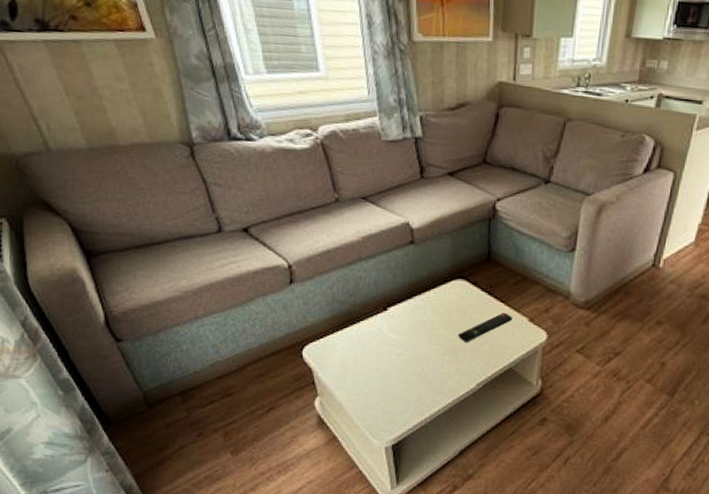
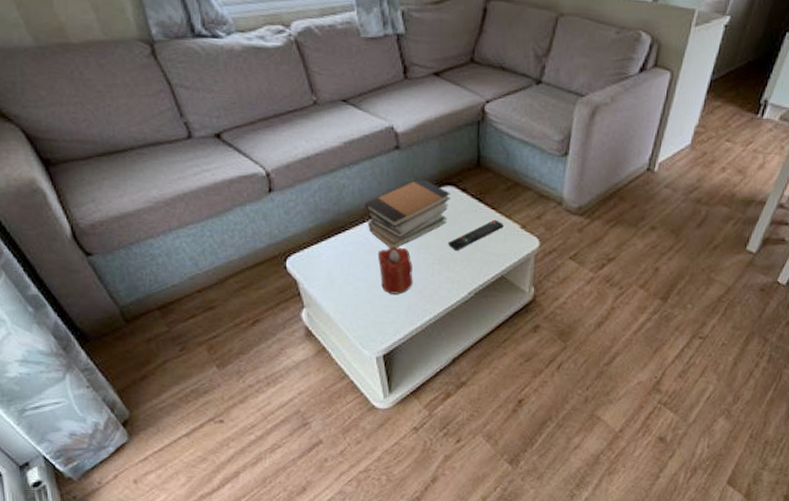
book stack: none [380,272,462,339] -> present [365,178,451,248]
candle: none [390,337,423,385] -> present [377,246,413,294]

